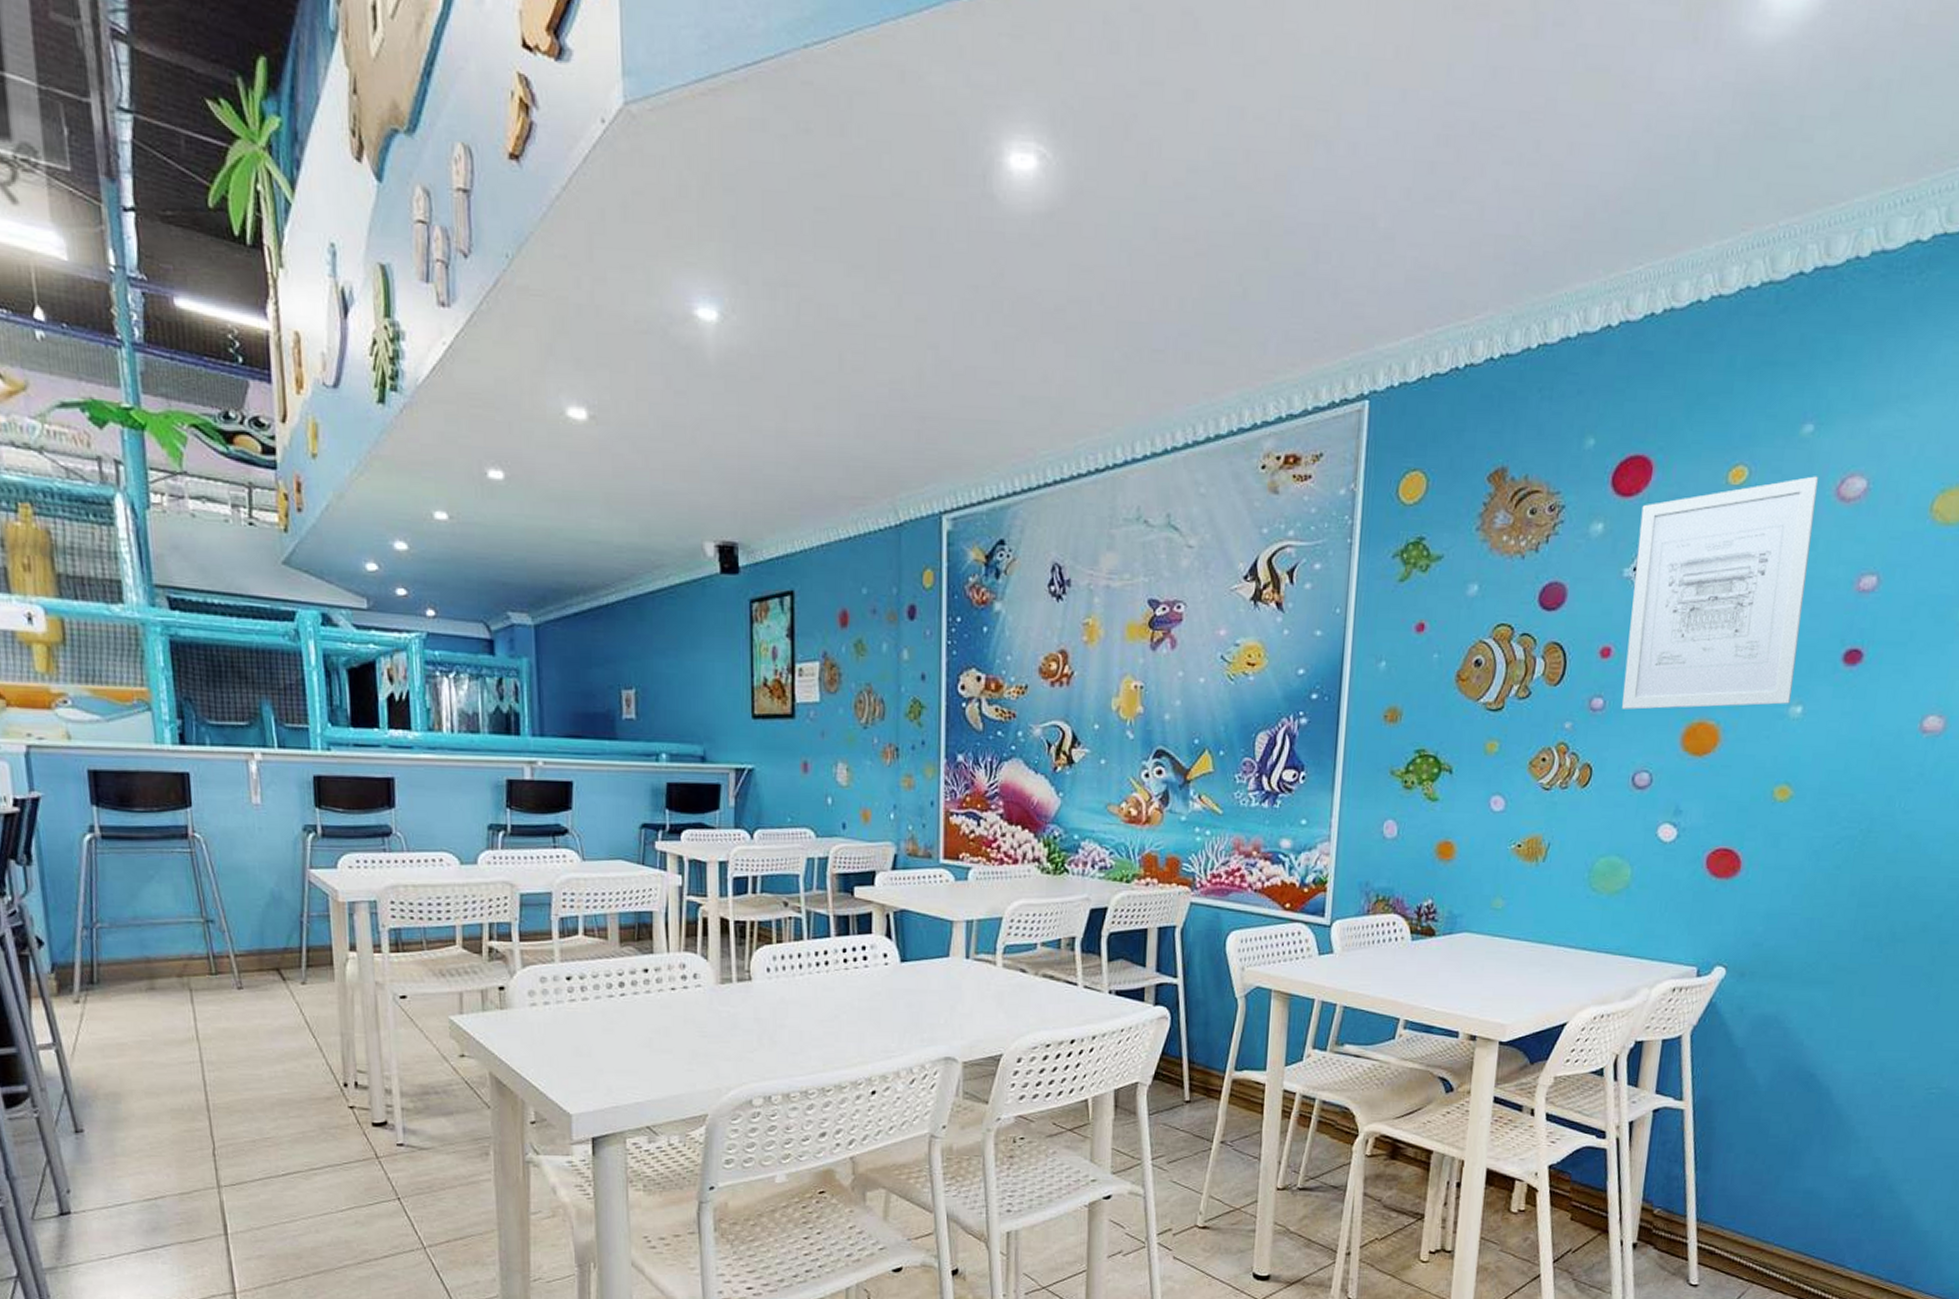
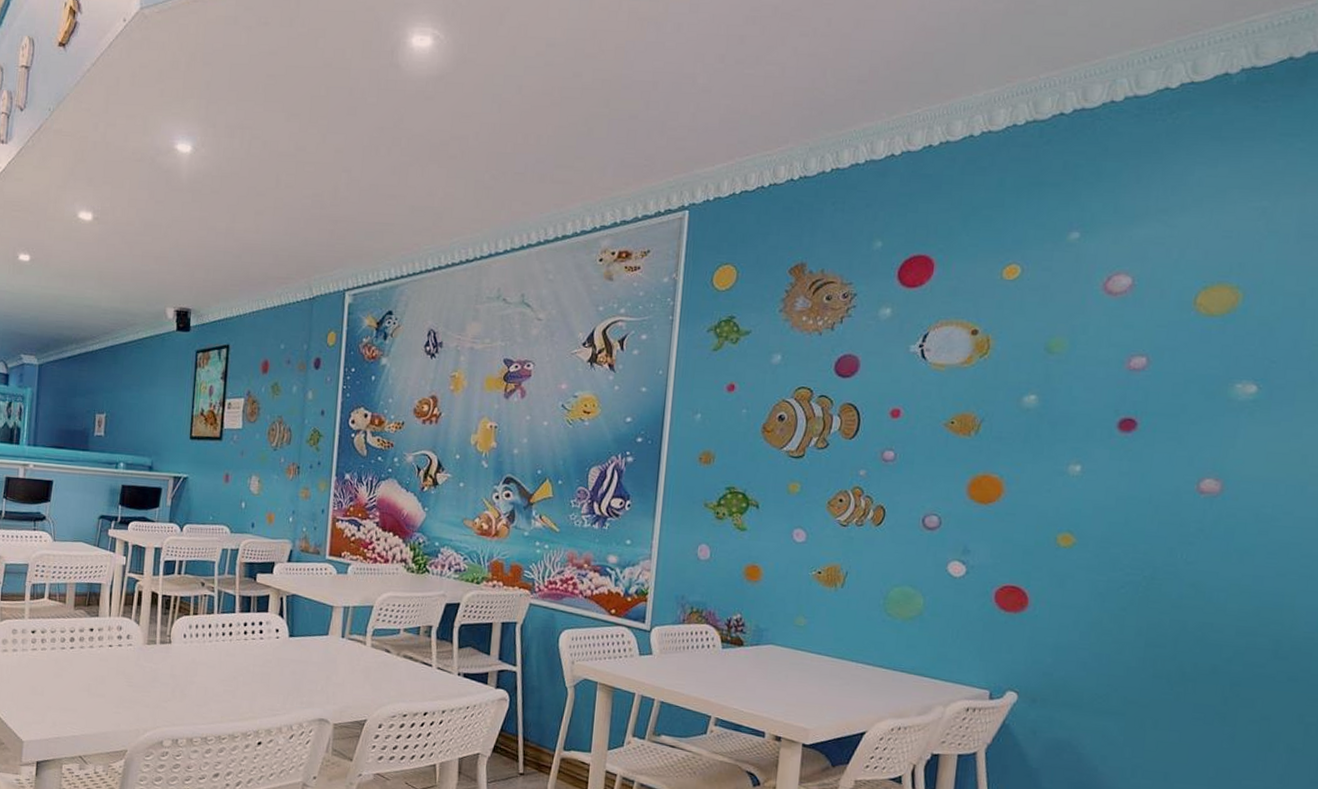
wall art: present [1622,476,1819,710] -> none [911,274,1087,464]

